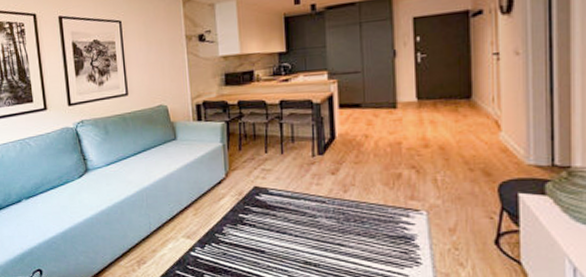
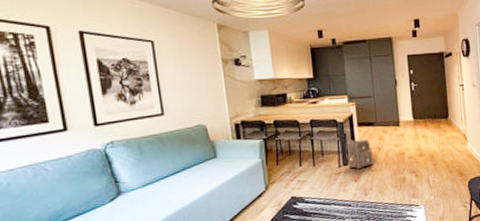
backpack: none [323,123,357,159] -> present [346,139,373,169]

